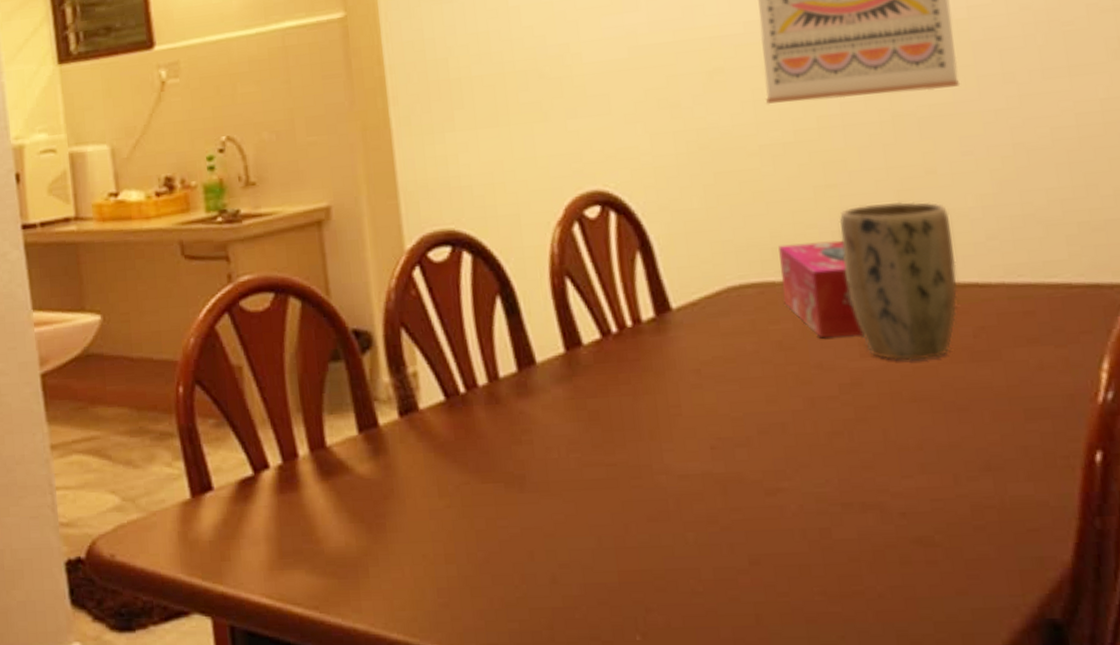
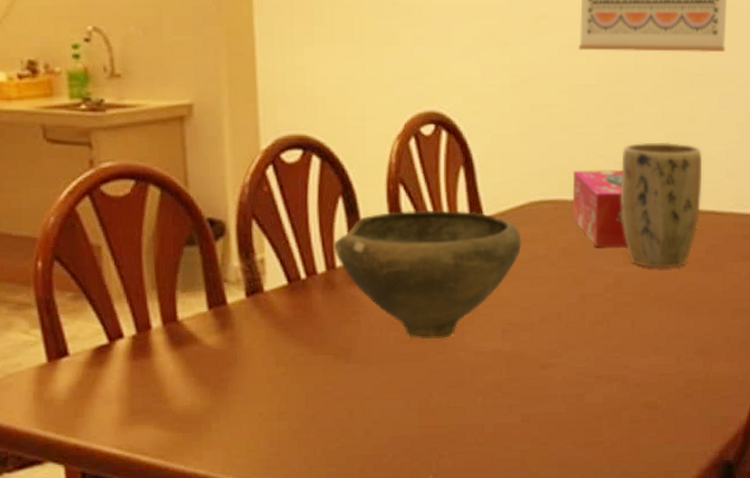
bowl: none [494,302,723,462] -> present [333,209,522,340]

